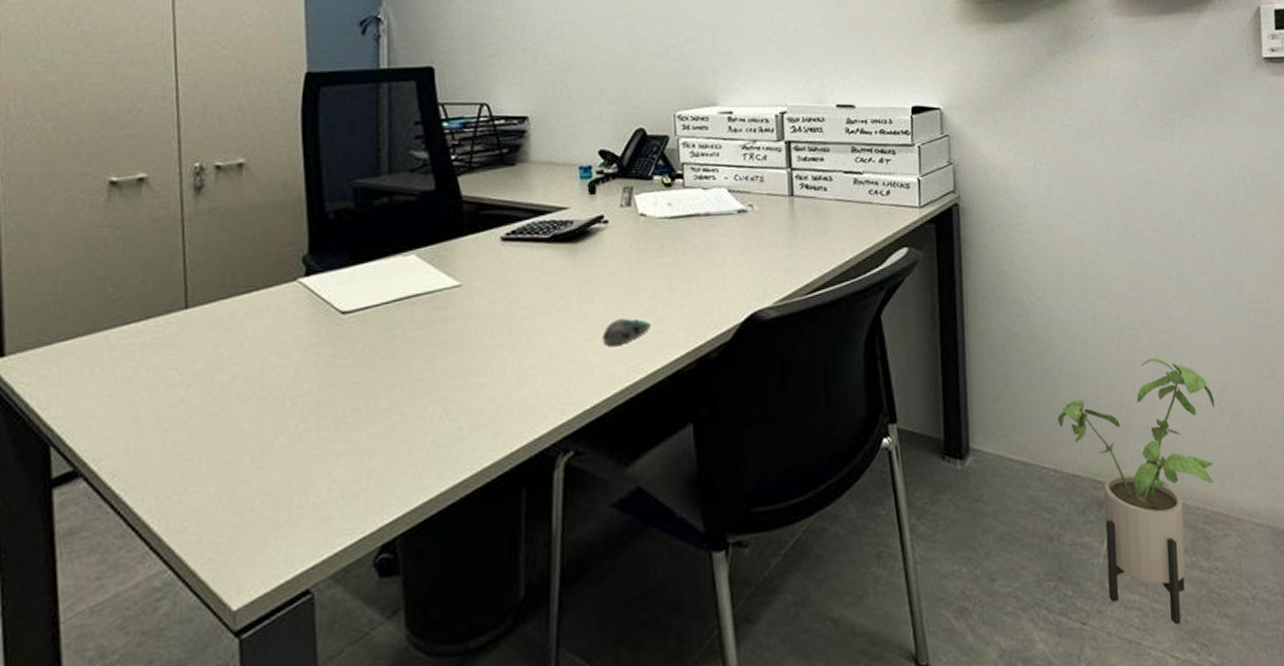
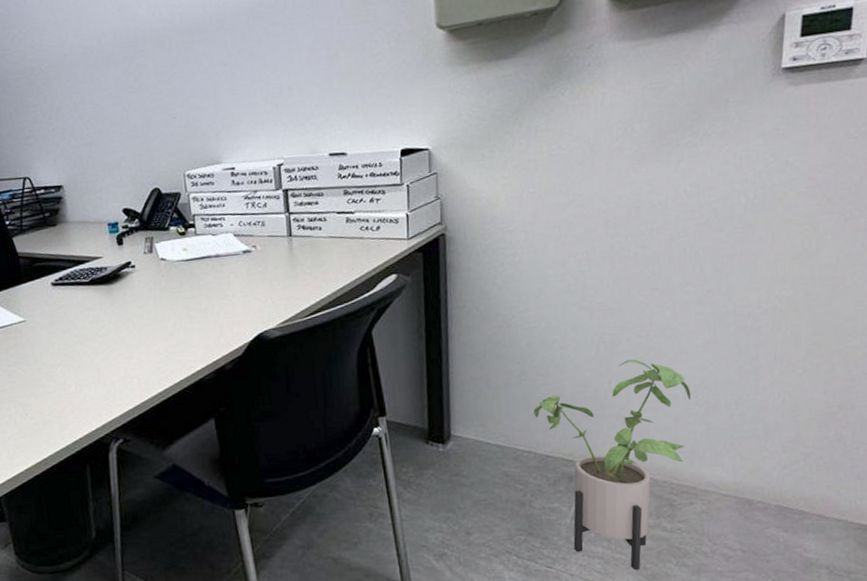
computer mouse: present [602,318,651,346] -> none [137,340,176,362]

